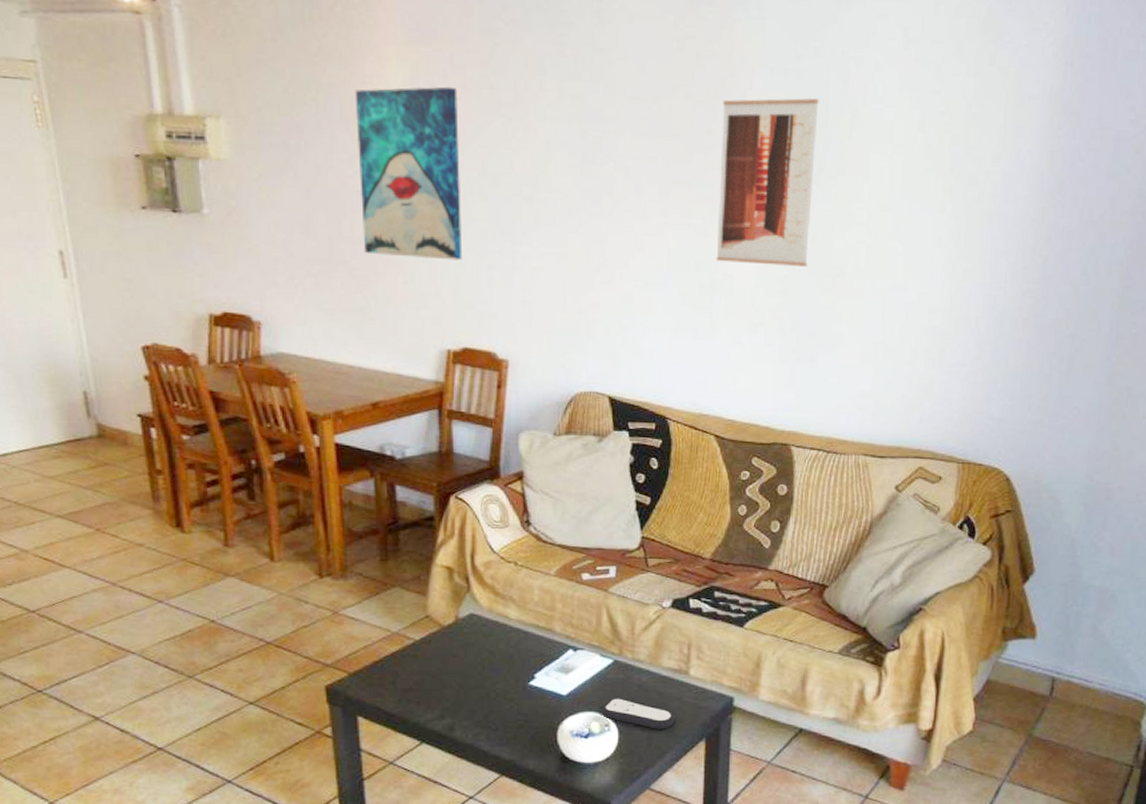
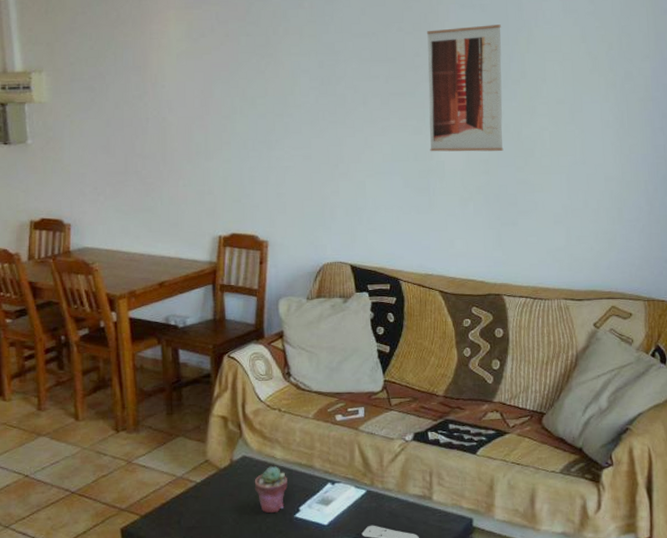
wall art: present [355,86,463,261] -> none [144,36,229,166]
potted succulent: none [483,627,522,679] -> present [254,466,287,514]

